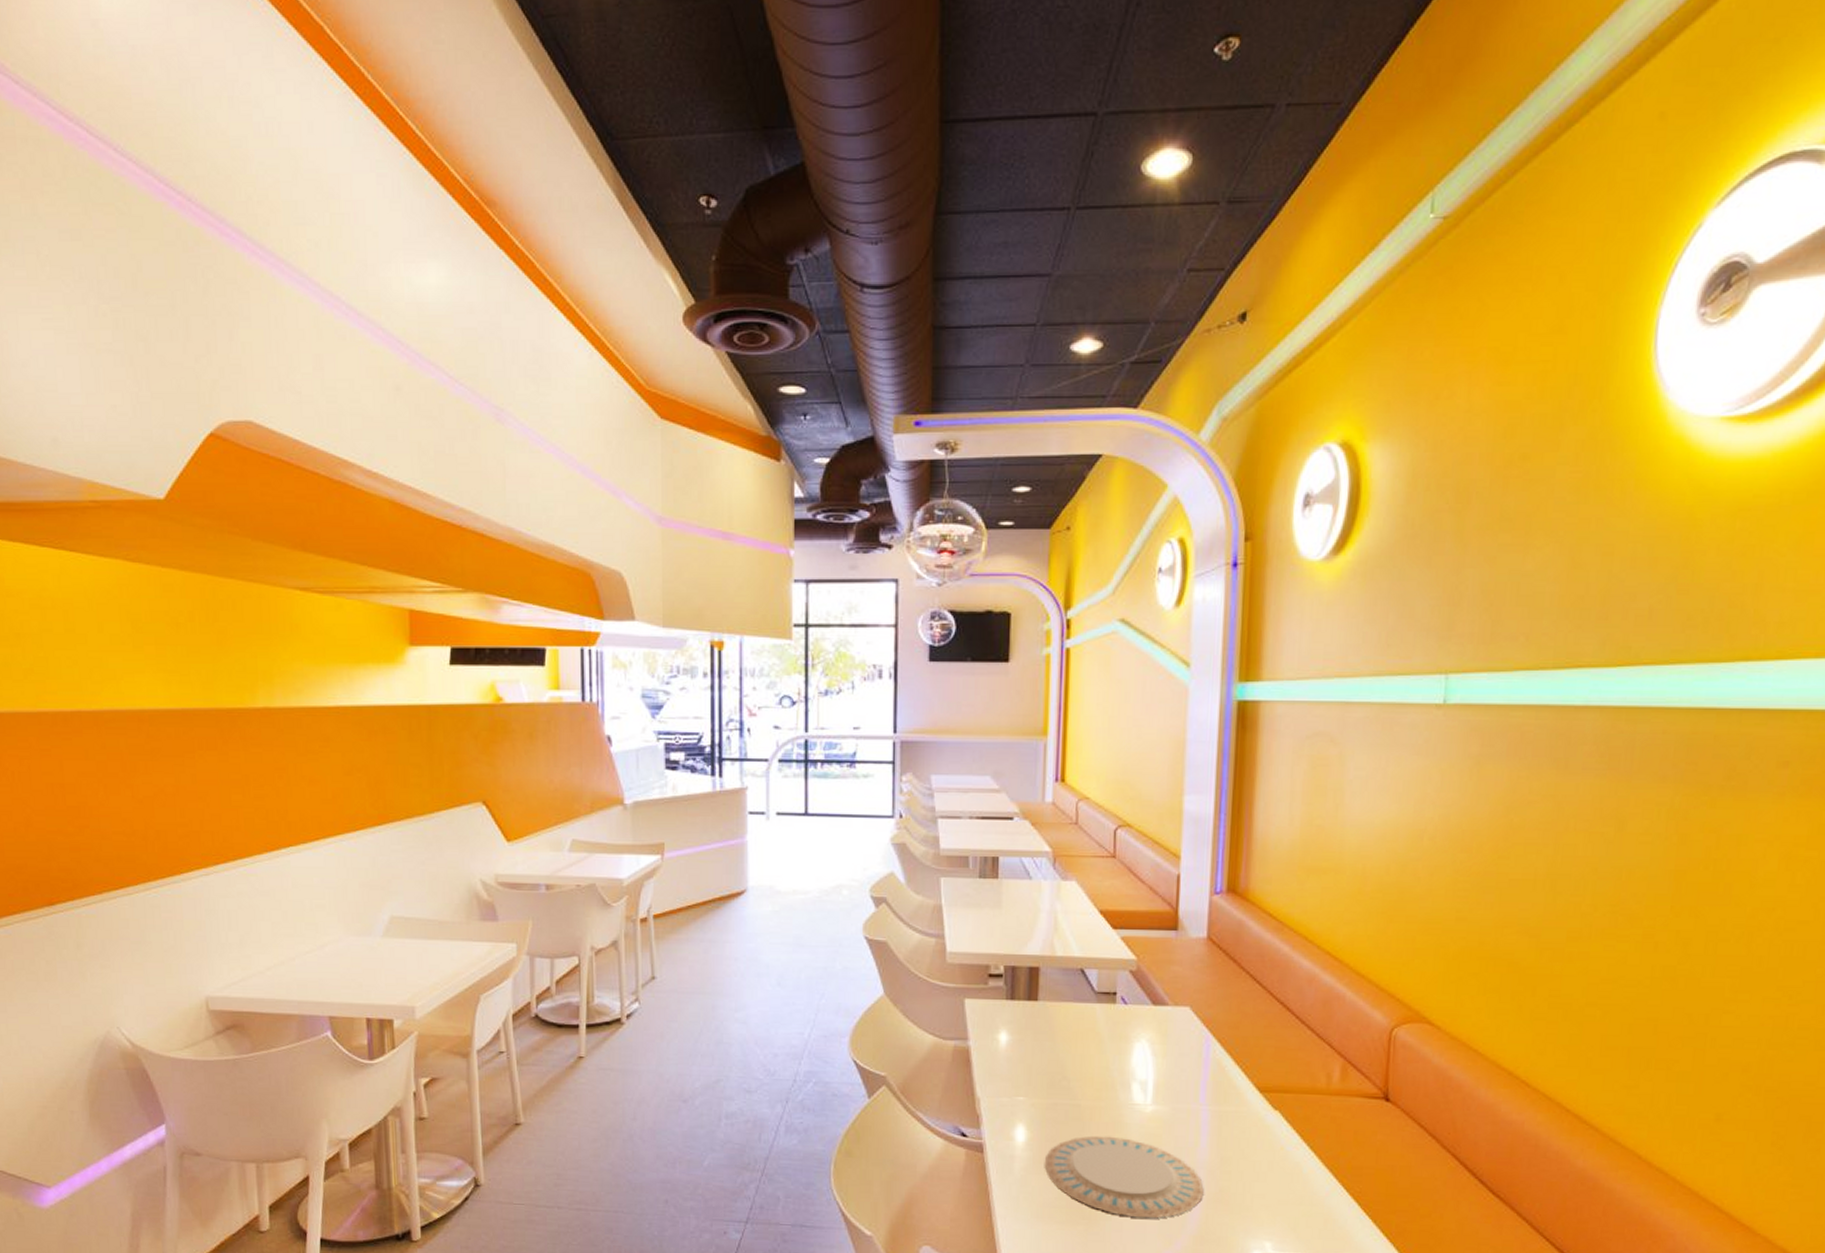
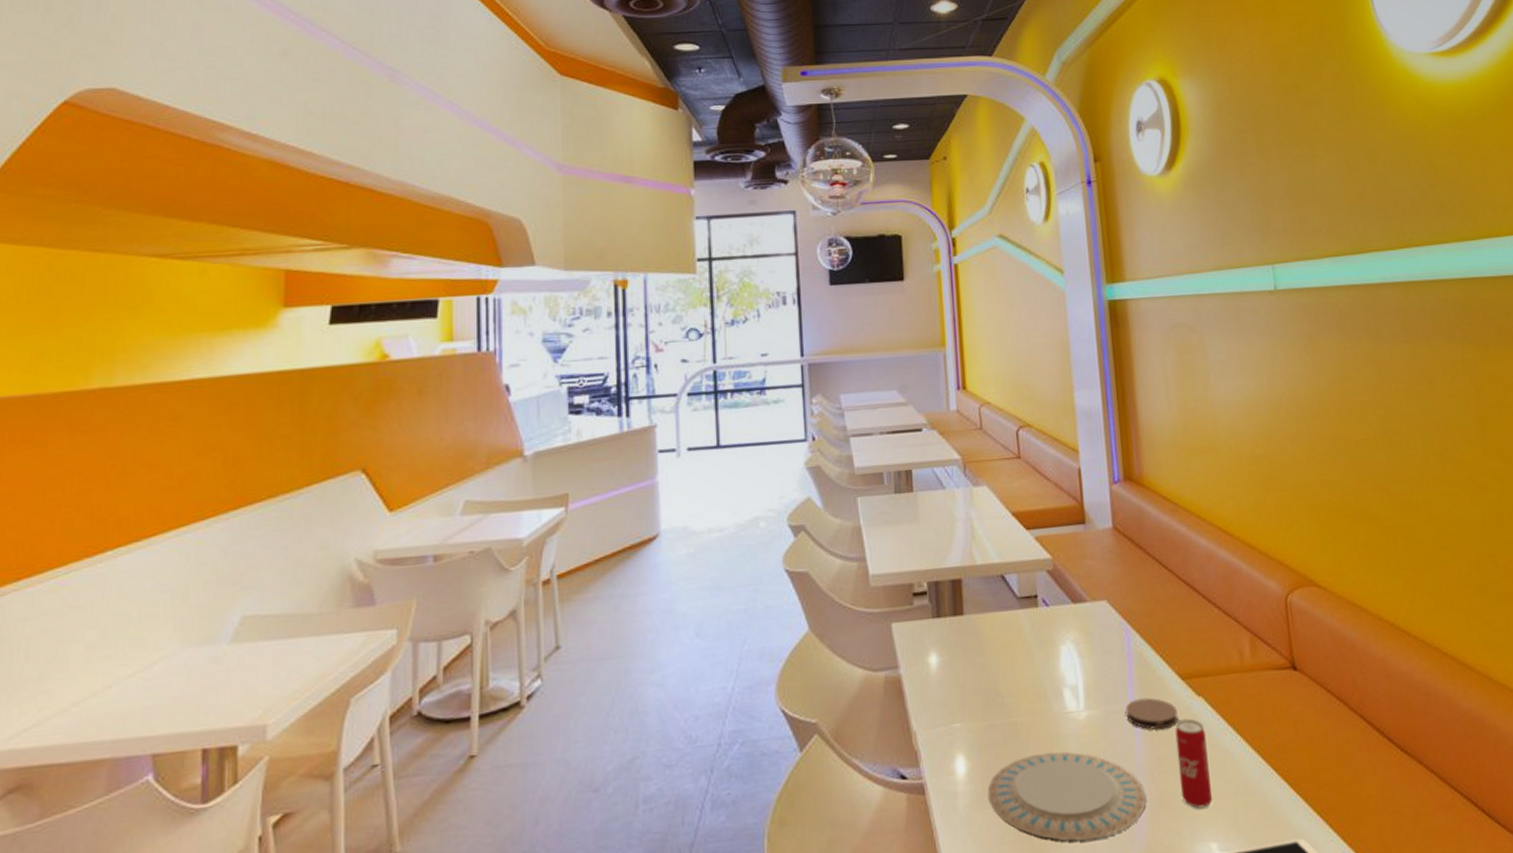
coaster: none [1194,1103,1249,1134] -> present [1125,697,1178,730]
beverage can: none [1241,1128,1276,1210] -> present [1175,718,1213,809]

